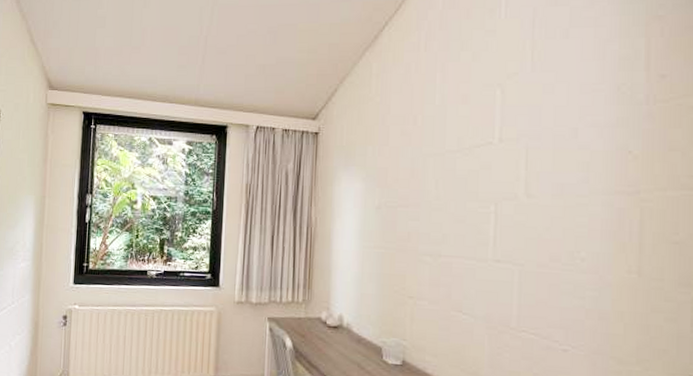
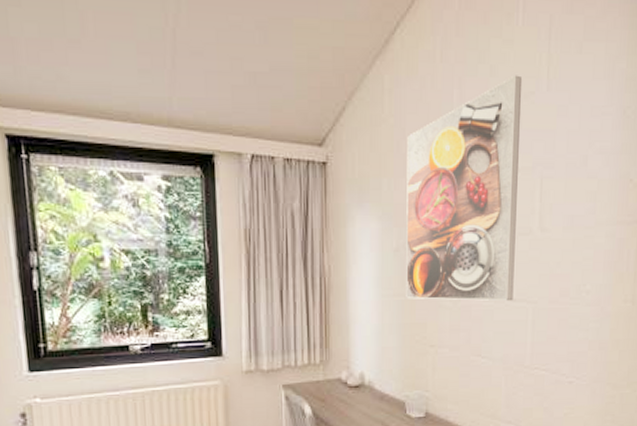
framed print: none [386,59,506,262] -> present [406,75,523,302]

